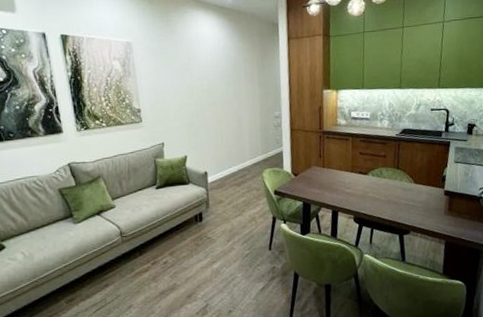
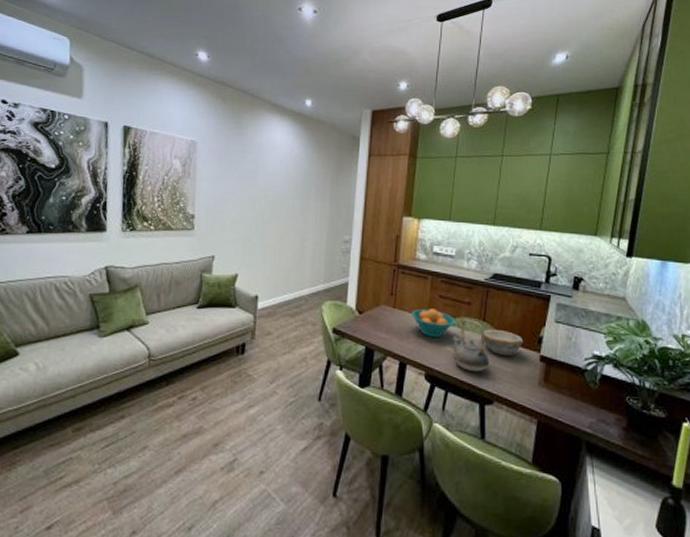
fruit bowl: none [338,164,375,187] -> present [412,309,455,337]
teapot: none [373,168,405,211] -> present [452,318,490,373]
bowl: none [398,174,431,195] -> present [484,329,524,357]

